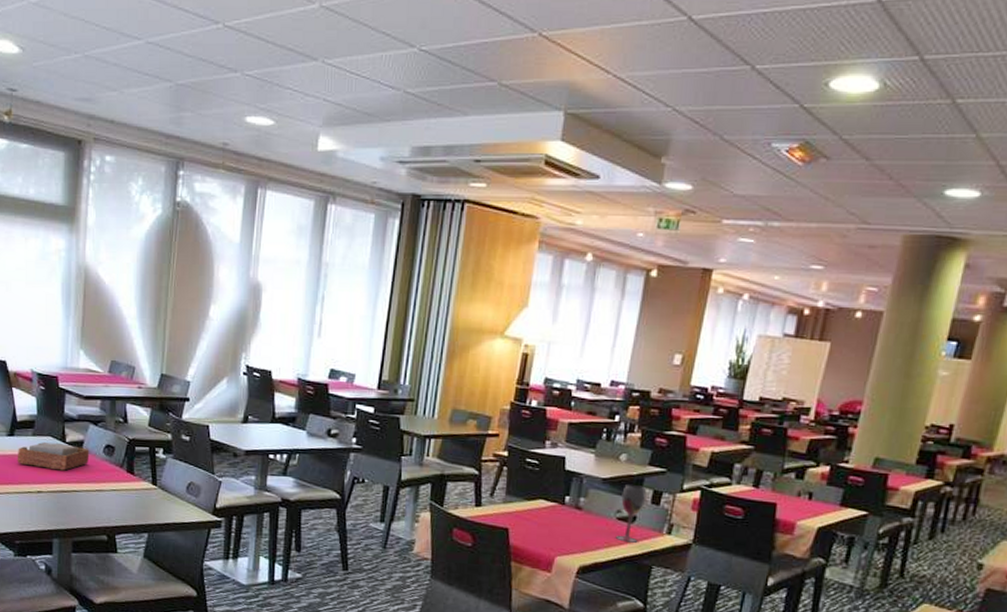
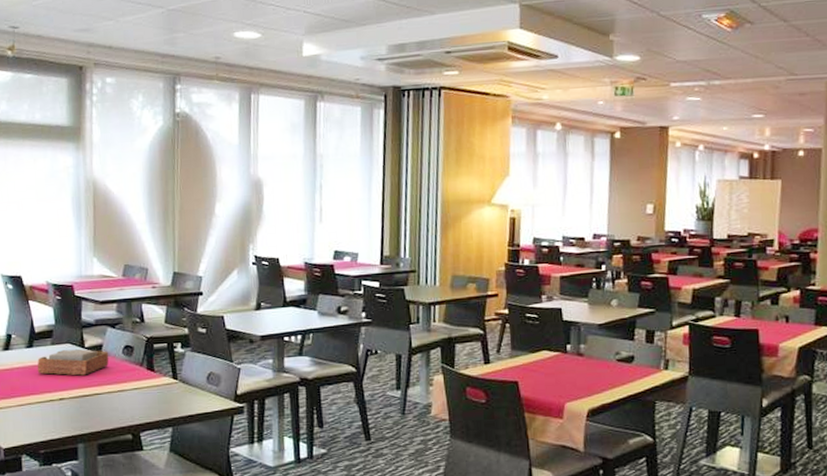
wine glass: present [615,483,647,543] -> none [617,326,641,382]

